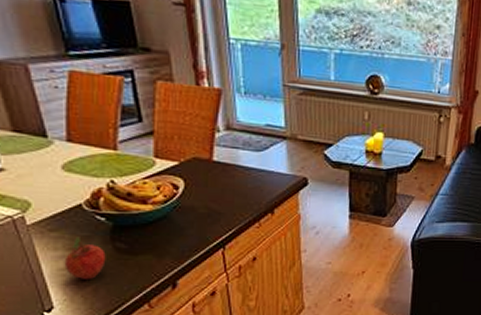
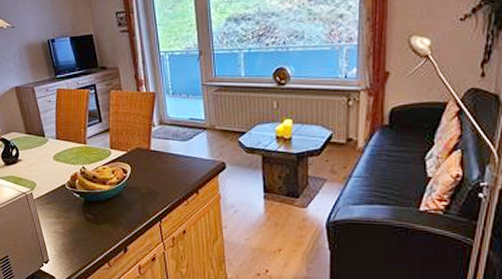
fruit: present [64,236,106,281] -> none [55,208,80,242]

